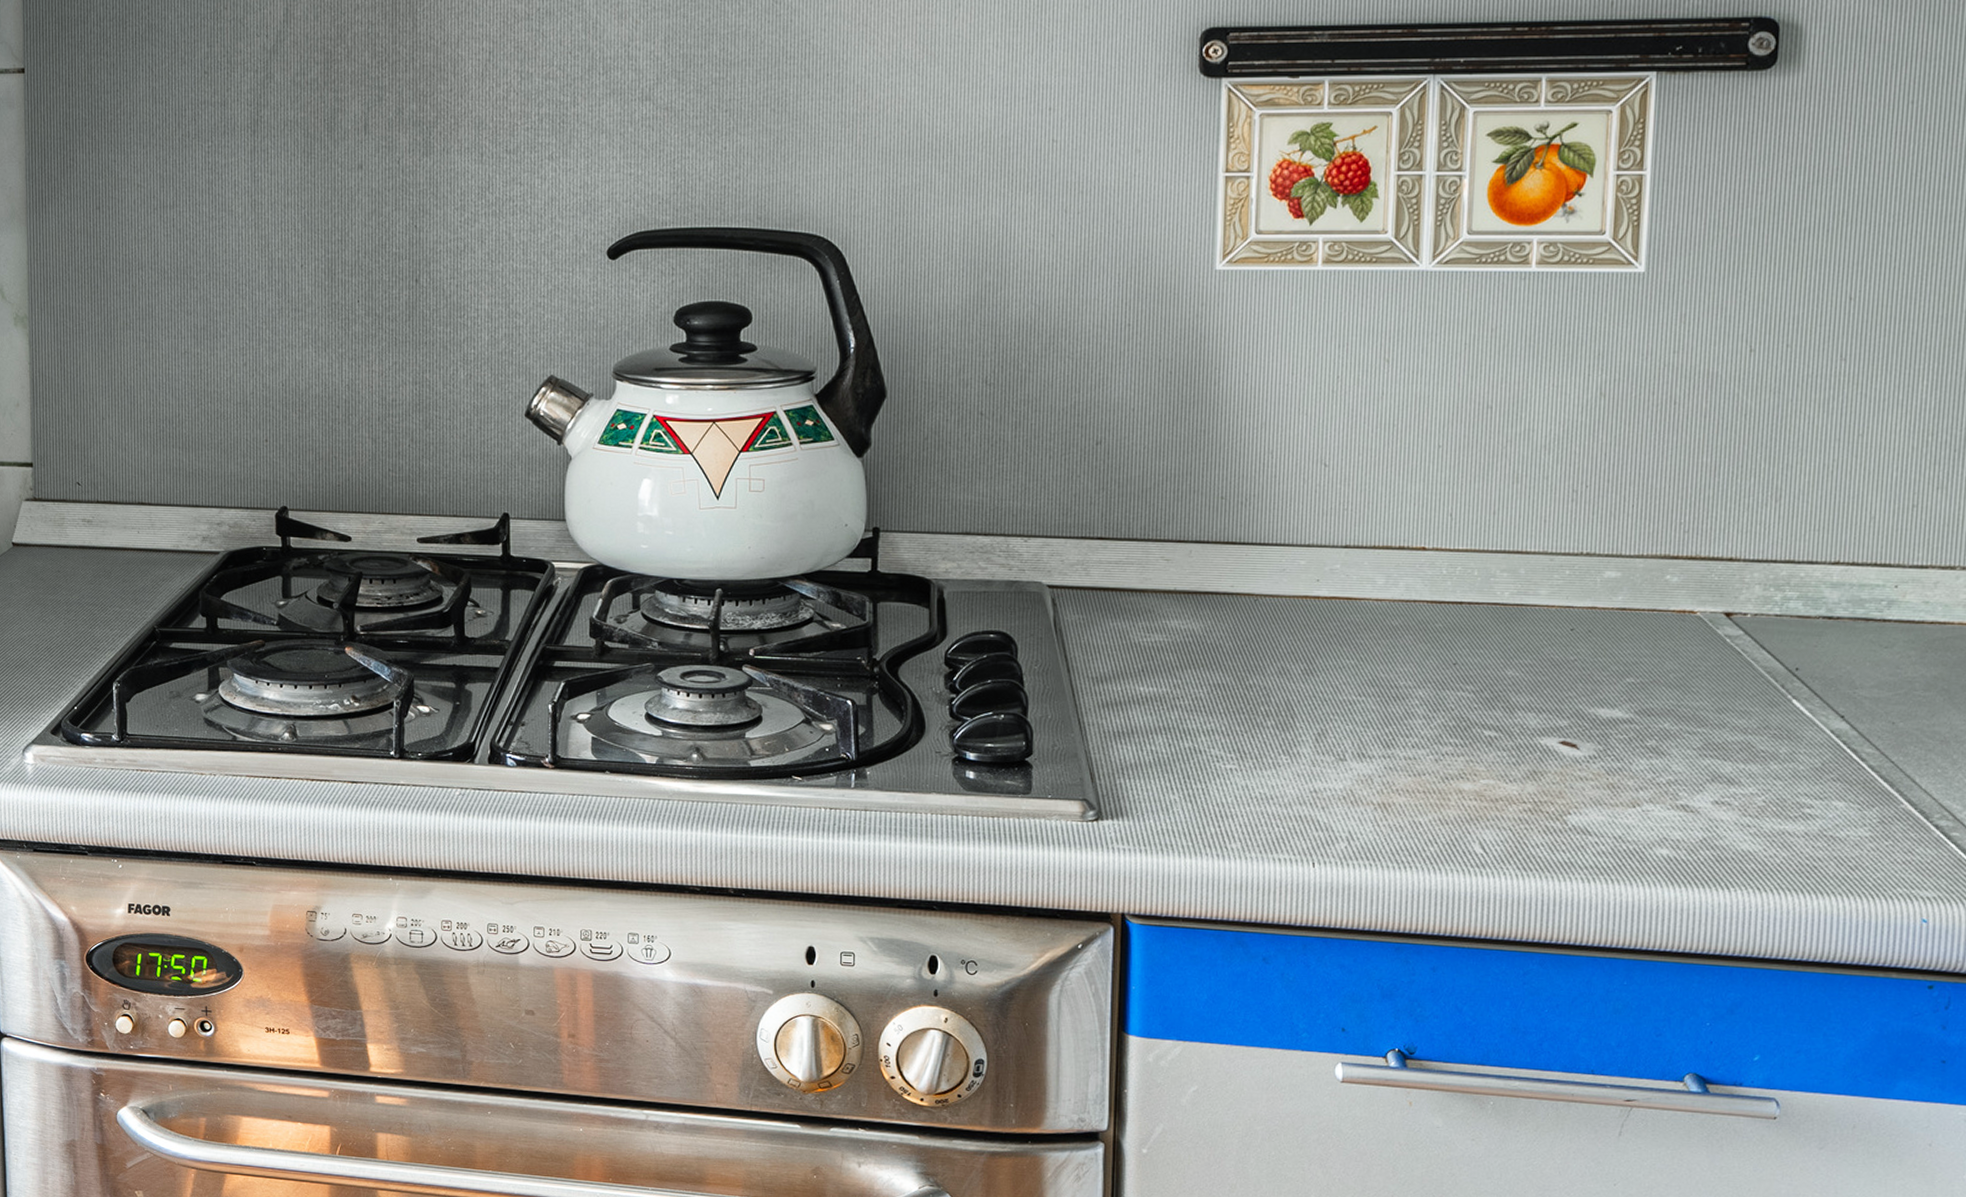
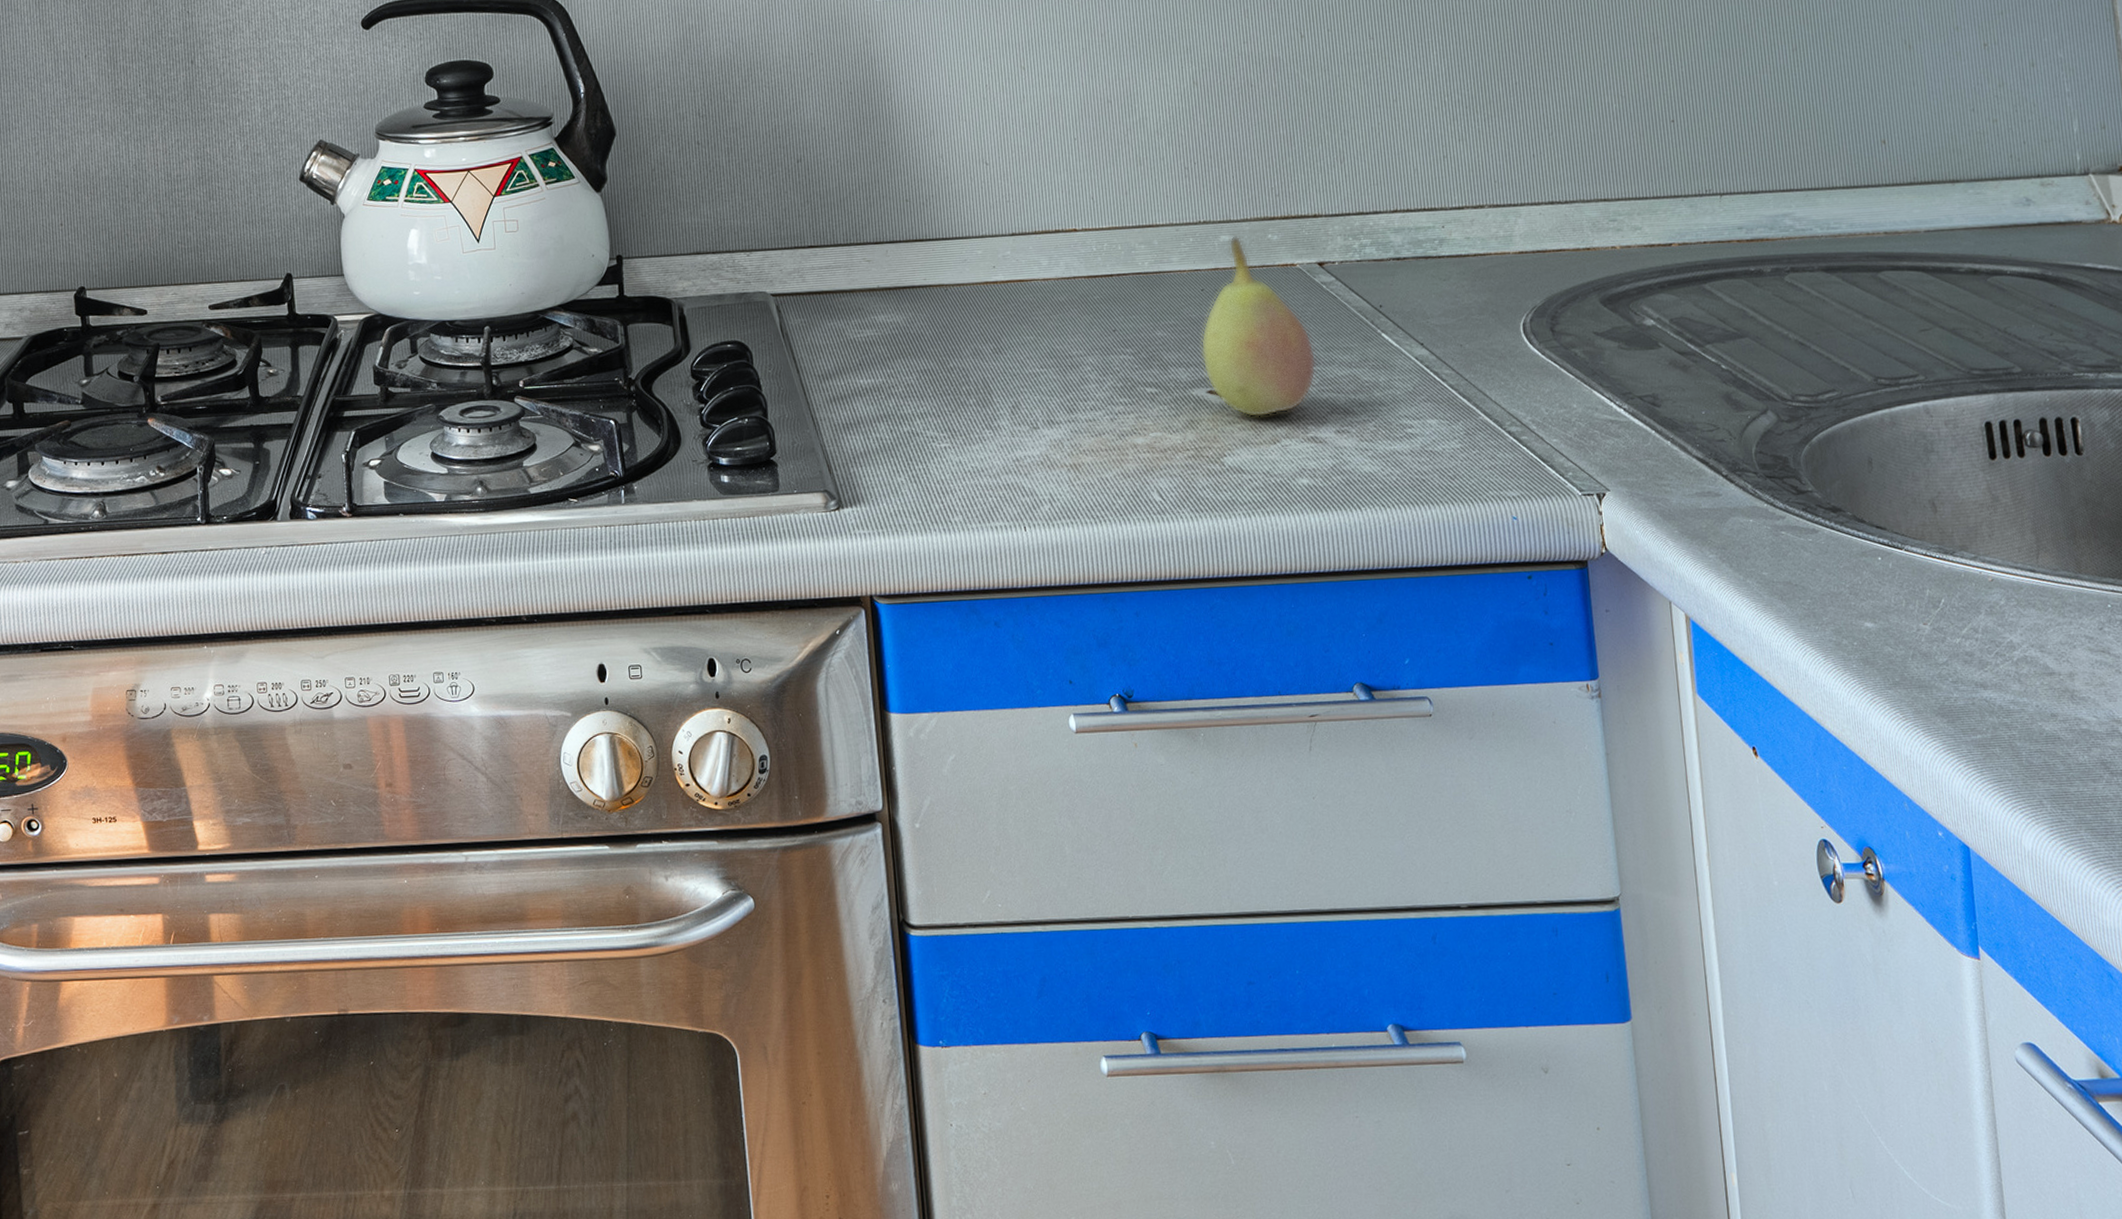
fruit: none [1558,572,1703,777] -> present [1200,235,1317,418]

